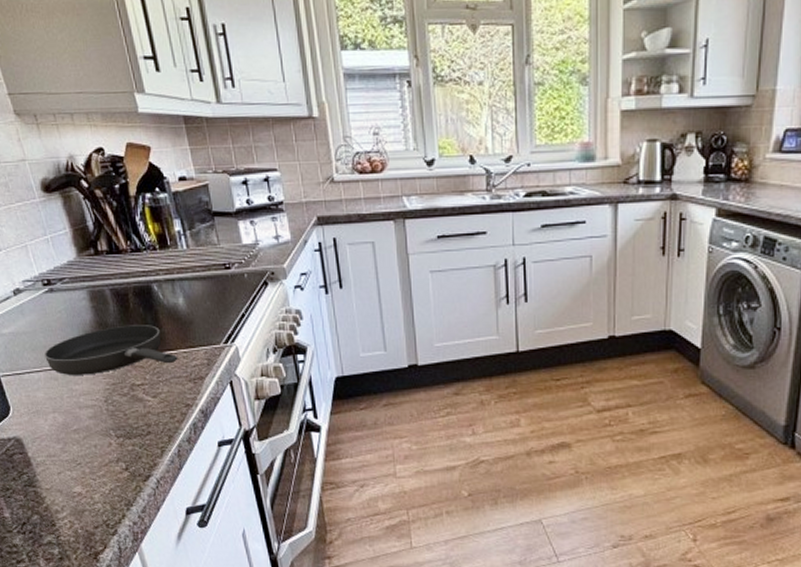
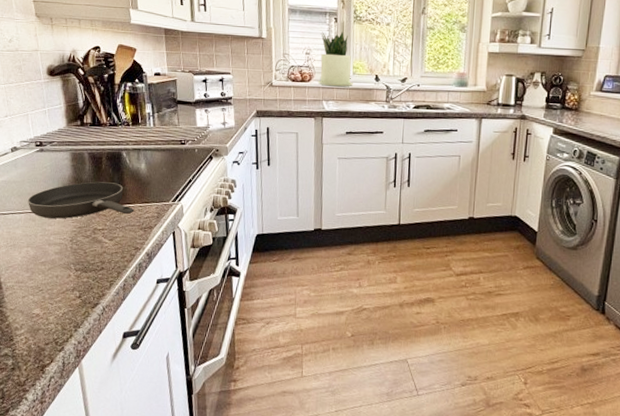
planter: none [390,98,440,176] -> present [317,31,353,87]

